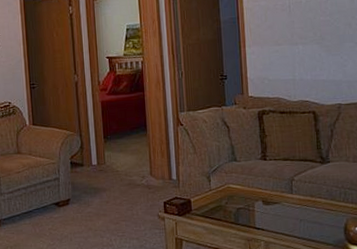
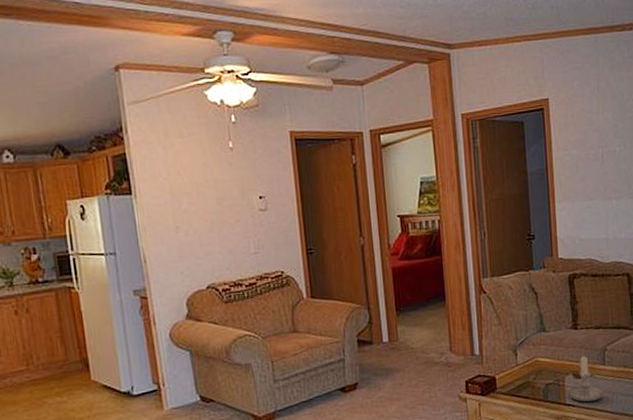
candle: none [259,183,291,227] -> present [570,354,603,402]

